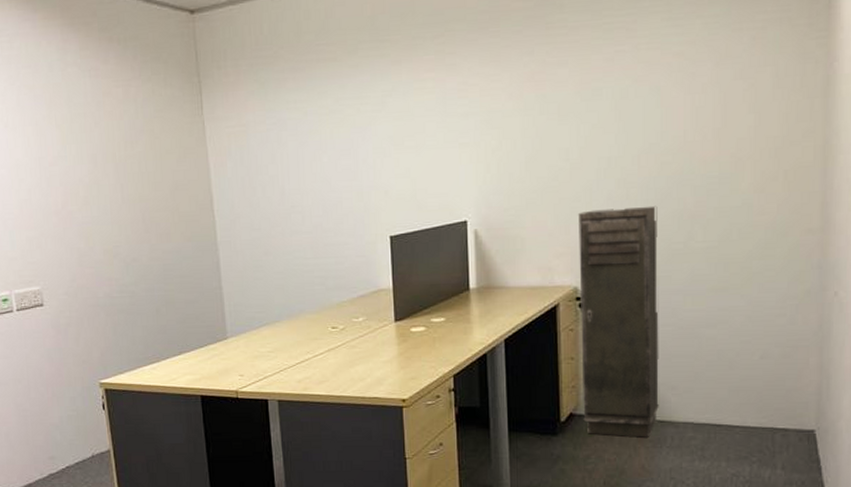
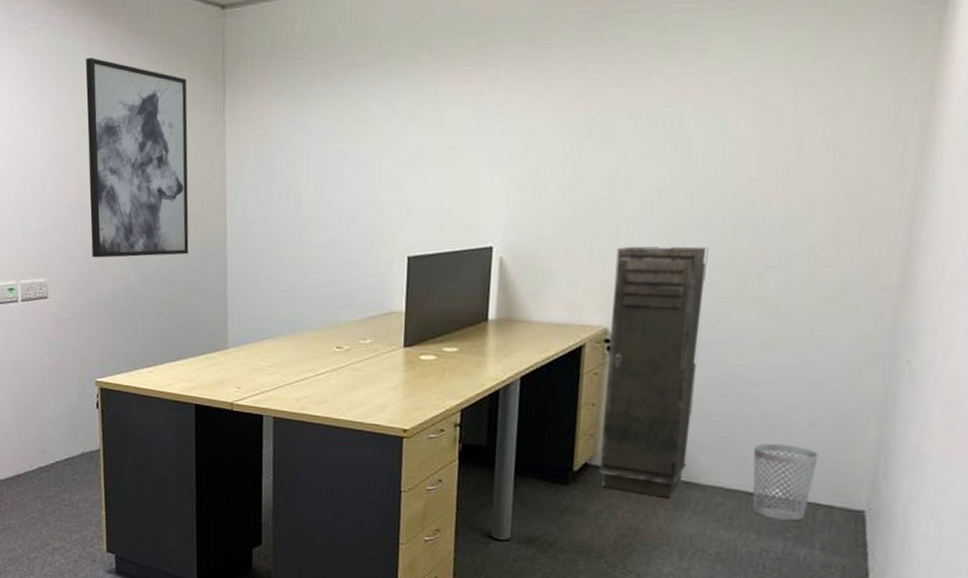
wall art: none [61,67,180,262] -> present [86,58,189,258]
wastebasket: none [715,377,771,447] -> present [752,443,819,522]

